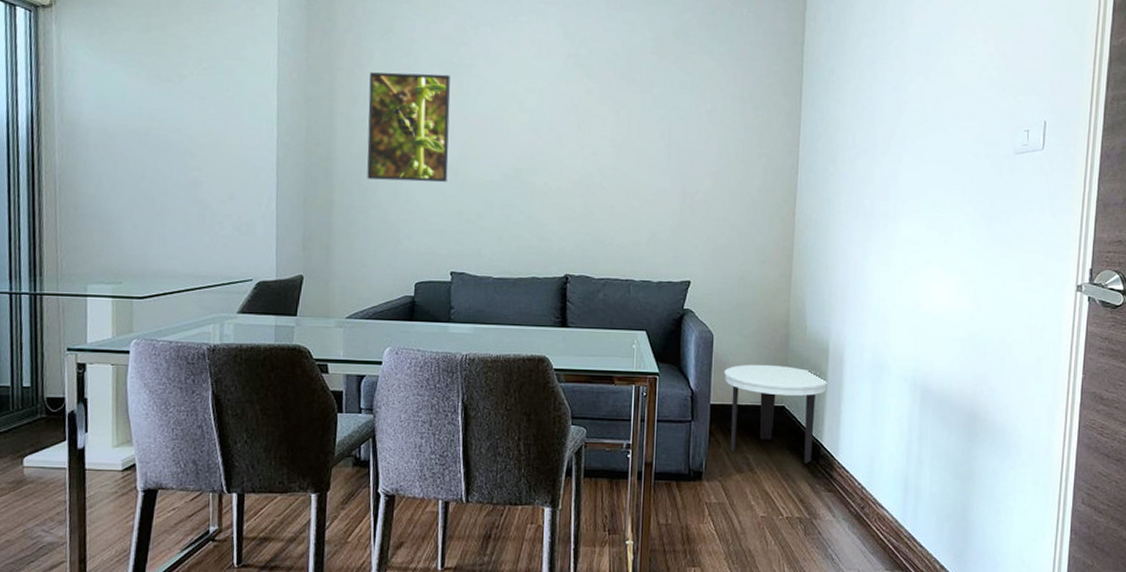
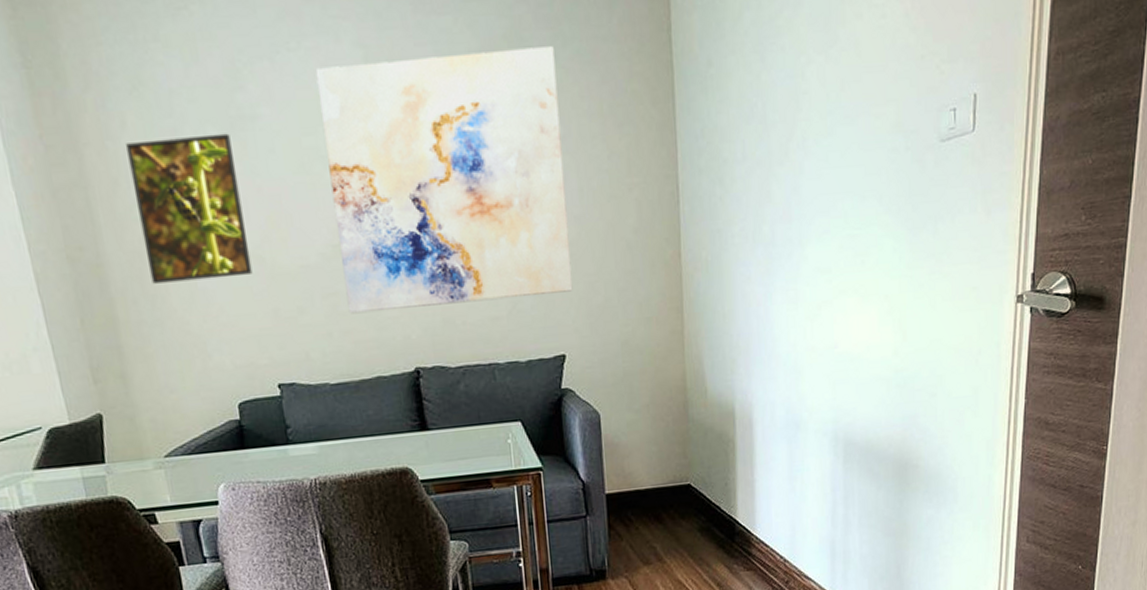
wall art: none [518,36,711,231] -> present [315,46,573,314]
side table: present [724,364,830,464] -> none [617,438,739,545]

